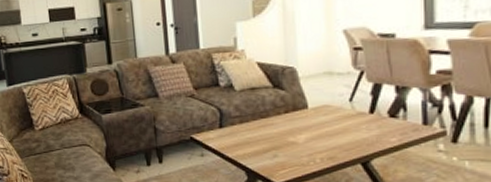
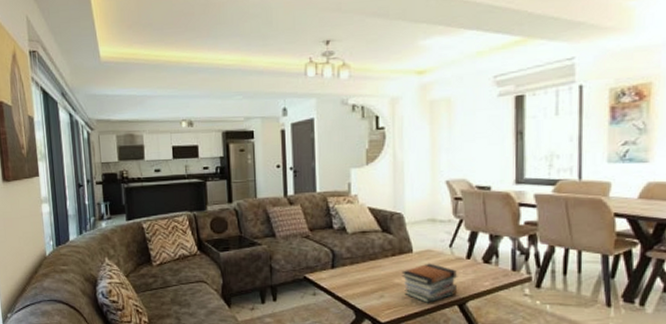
book stack: none [296,119,361,162] -> present [401,263,458,303]

